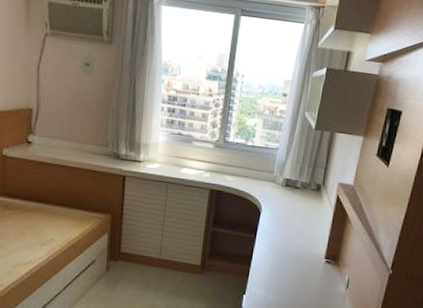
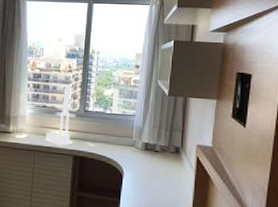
desk lamp: none [180,107,211,178] -> present [45,82,72,145]

